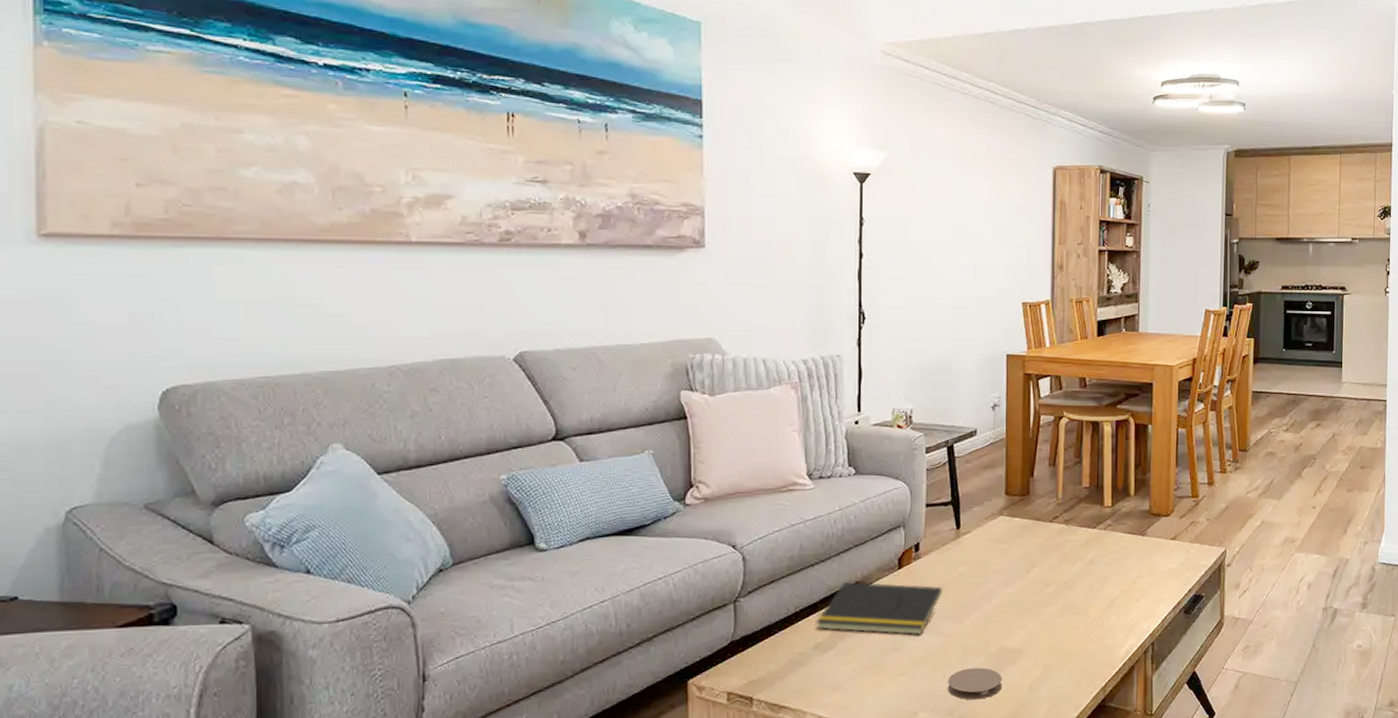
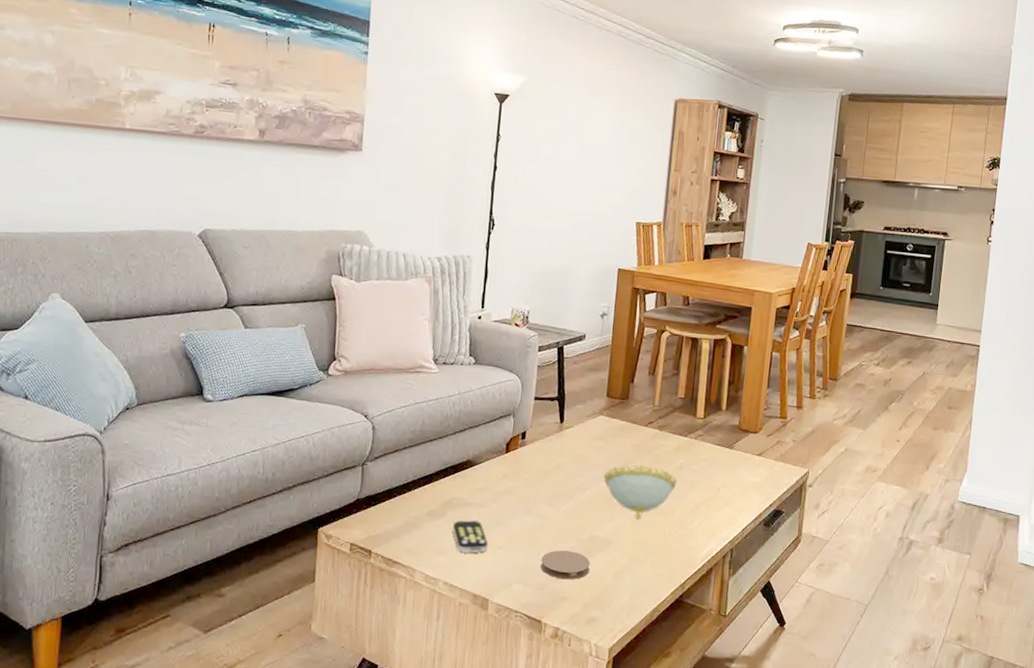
notepad: present [815,582,943,635] -> none [430,459,544,515]
remote control: none [844,648,887,686] -> present [452,520,488,553]
decorative bowl: none [1008,565,1089,624] -> present [603,465,677,520]

